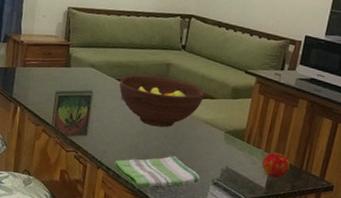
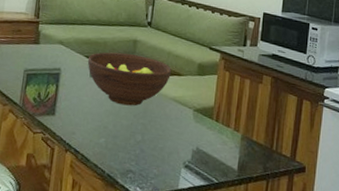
dish towel: present [114,155,201,188] -> none [82,135,172,172]
apple: present [261,152,290,179] -> none [232,131,260,160]

